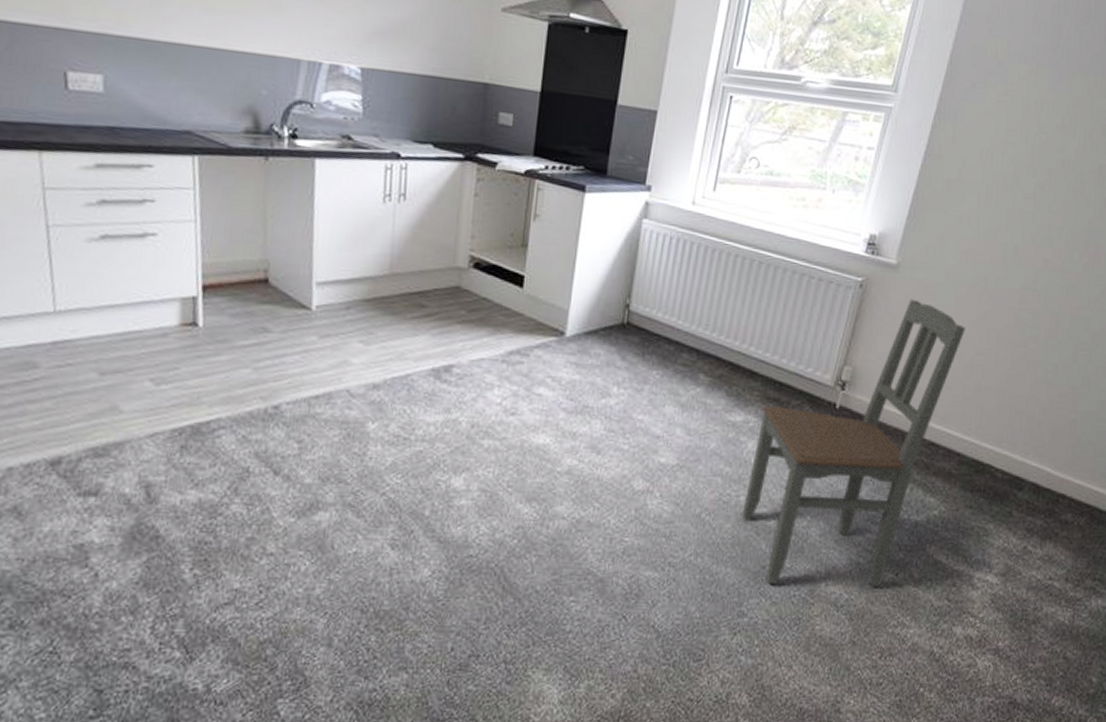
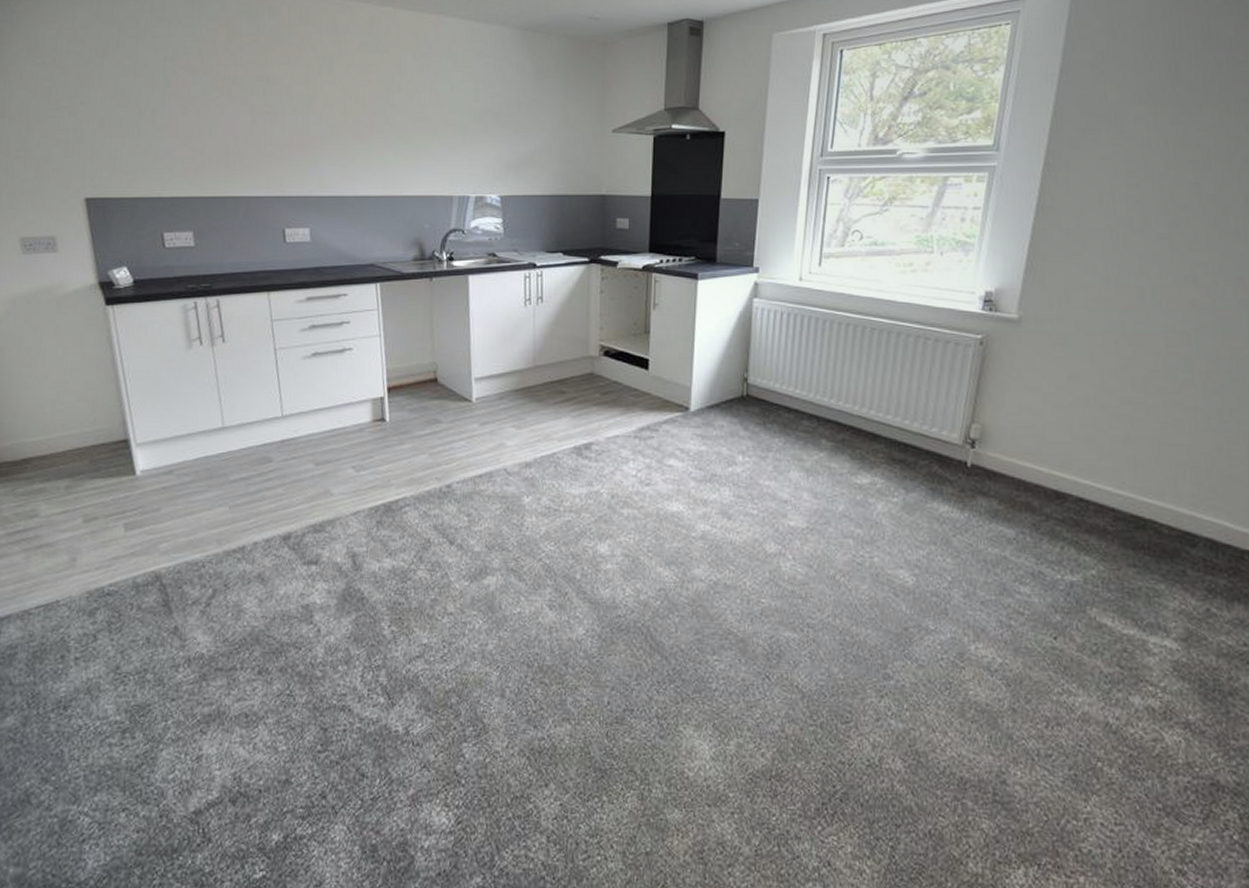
dining chair: present [741,299,965,588] -> none [877,352,1105,652]

